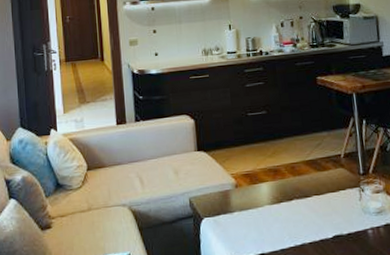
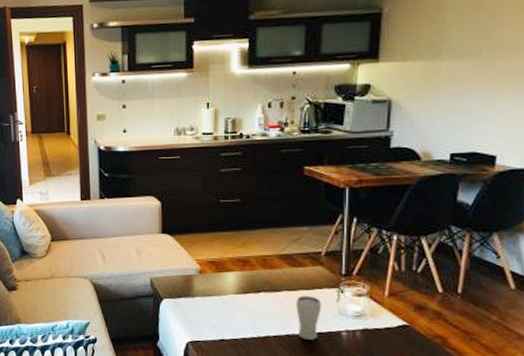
drinking glass: none [325,197,348,243] -> present [296,295,322,340]

